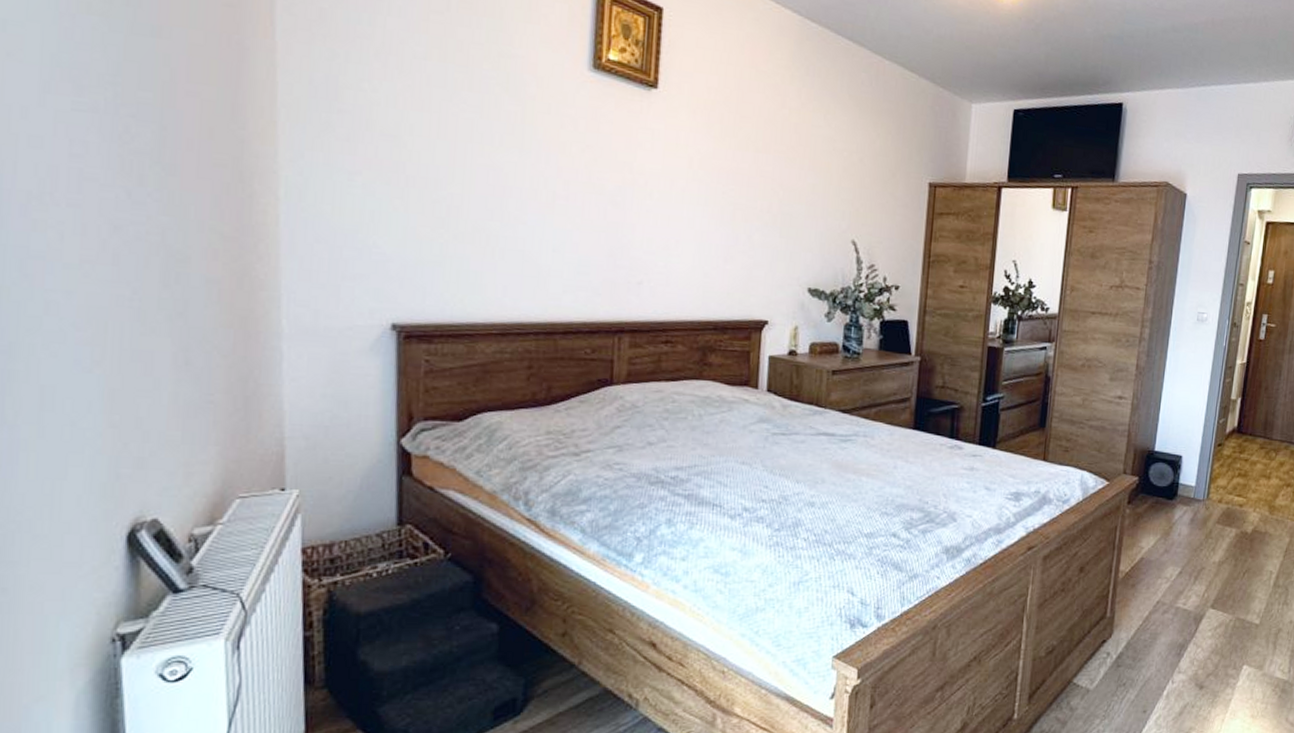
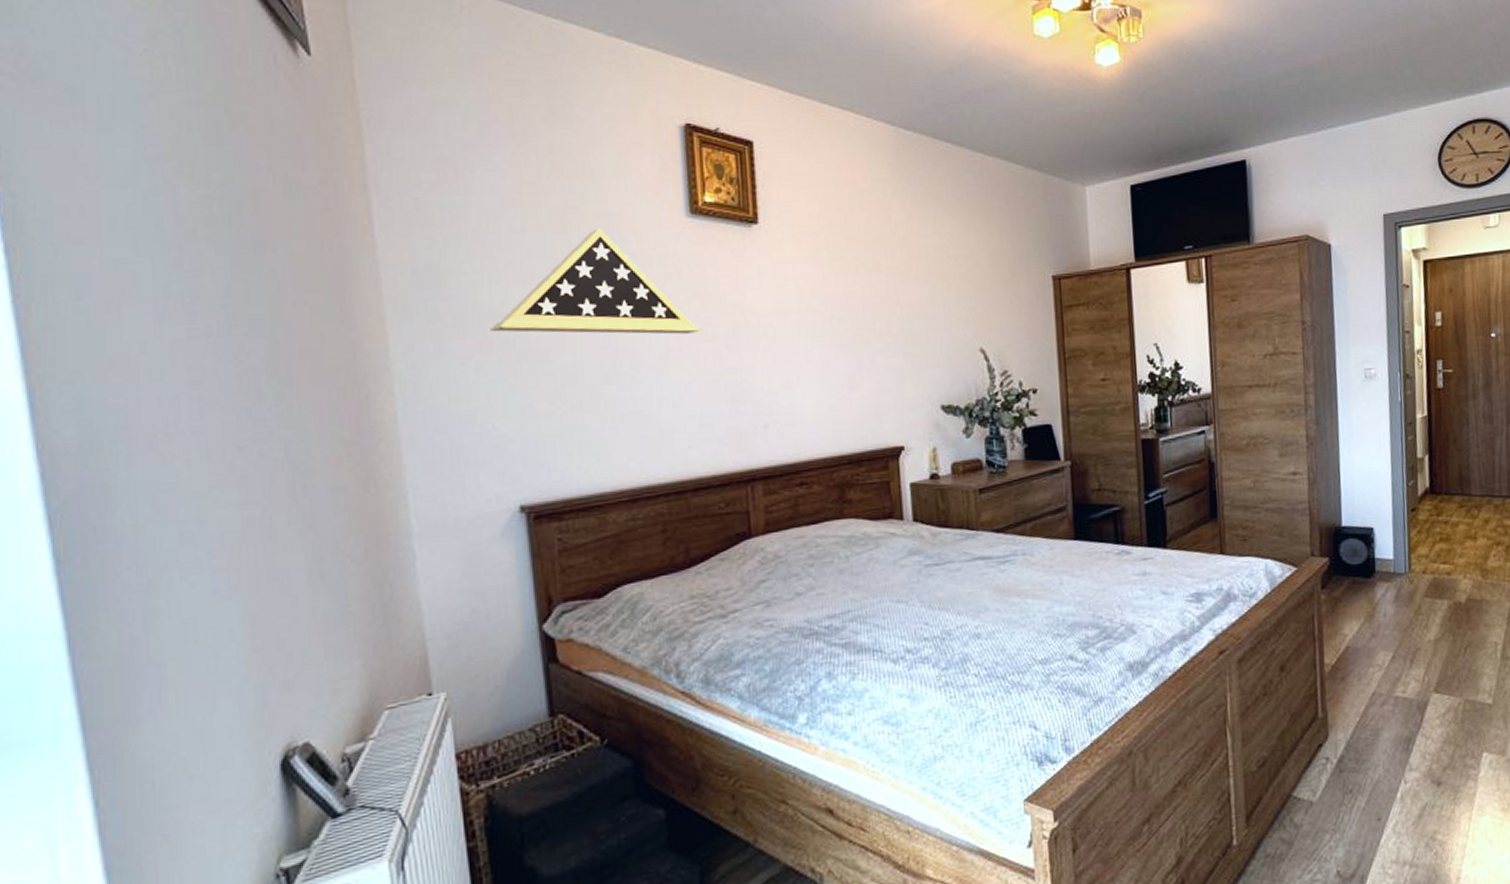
display case: none [382,68,590,185] -> present [490,228,702,335]

